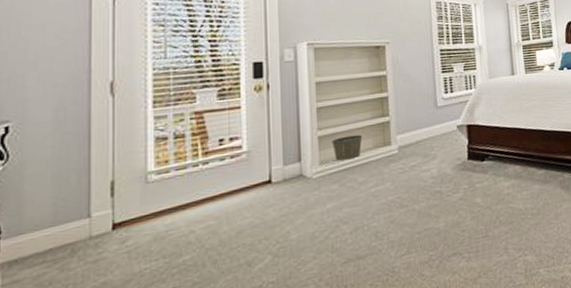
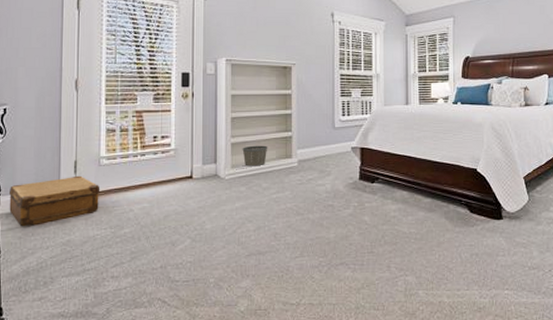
suitcase: none [14,198,149,277] -> present [9,175,100,227]

